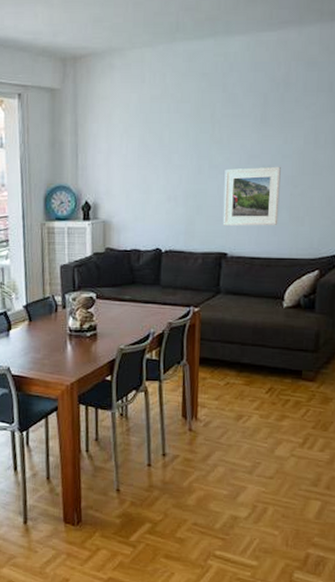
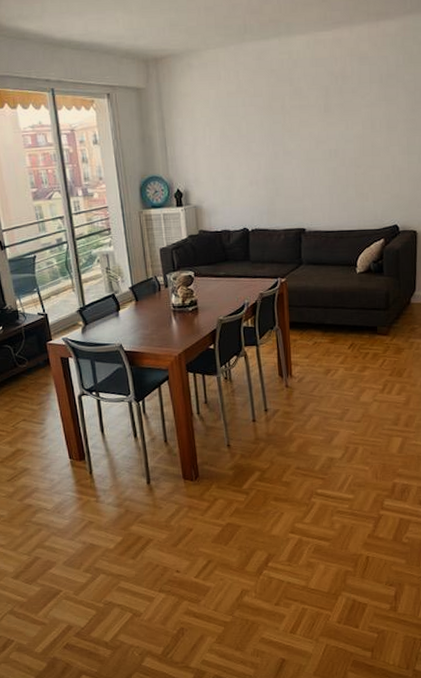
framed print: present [222,166,281,226] -> none [297,150,347,204]

